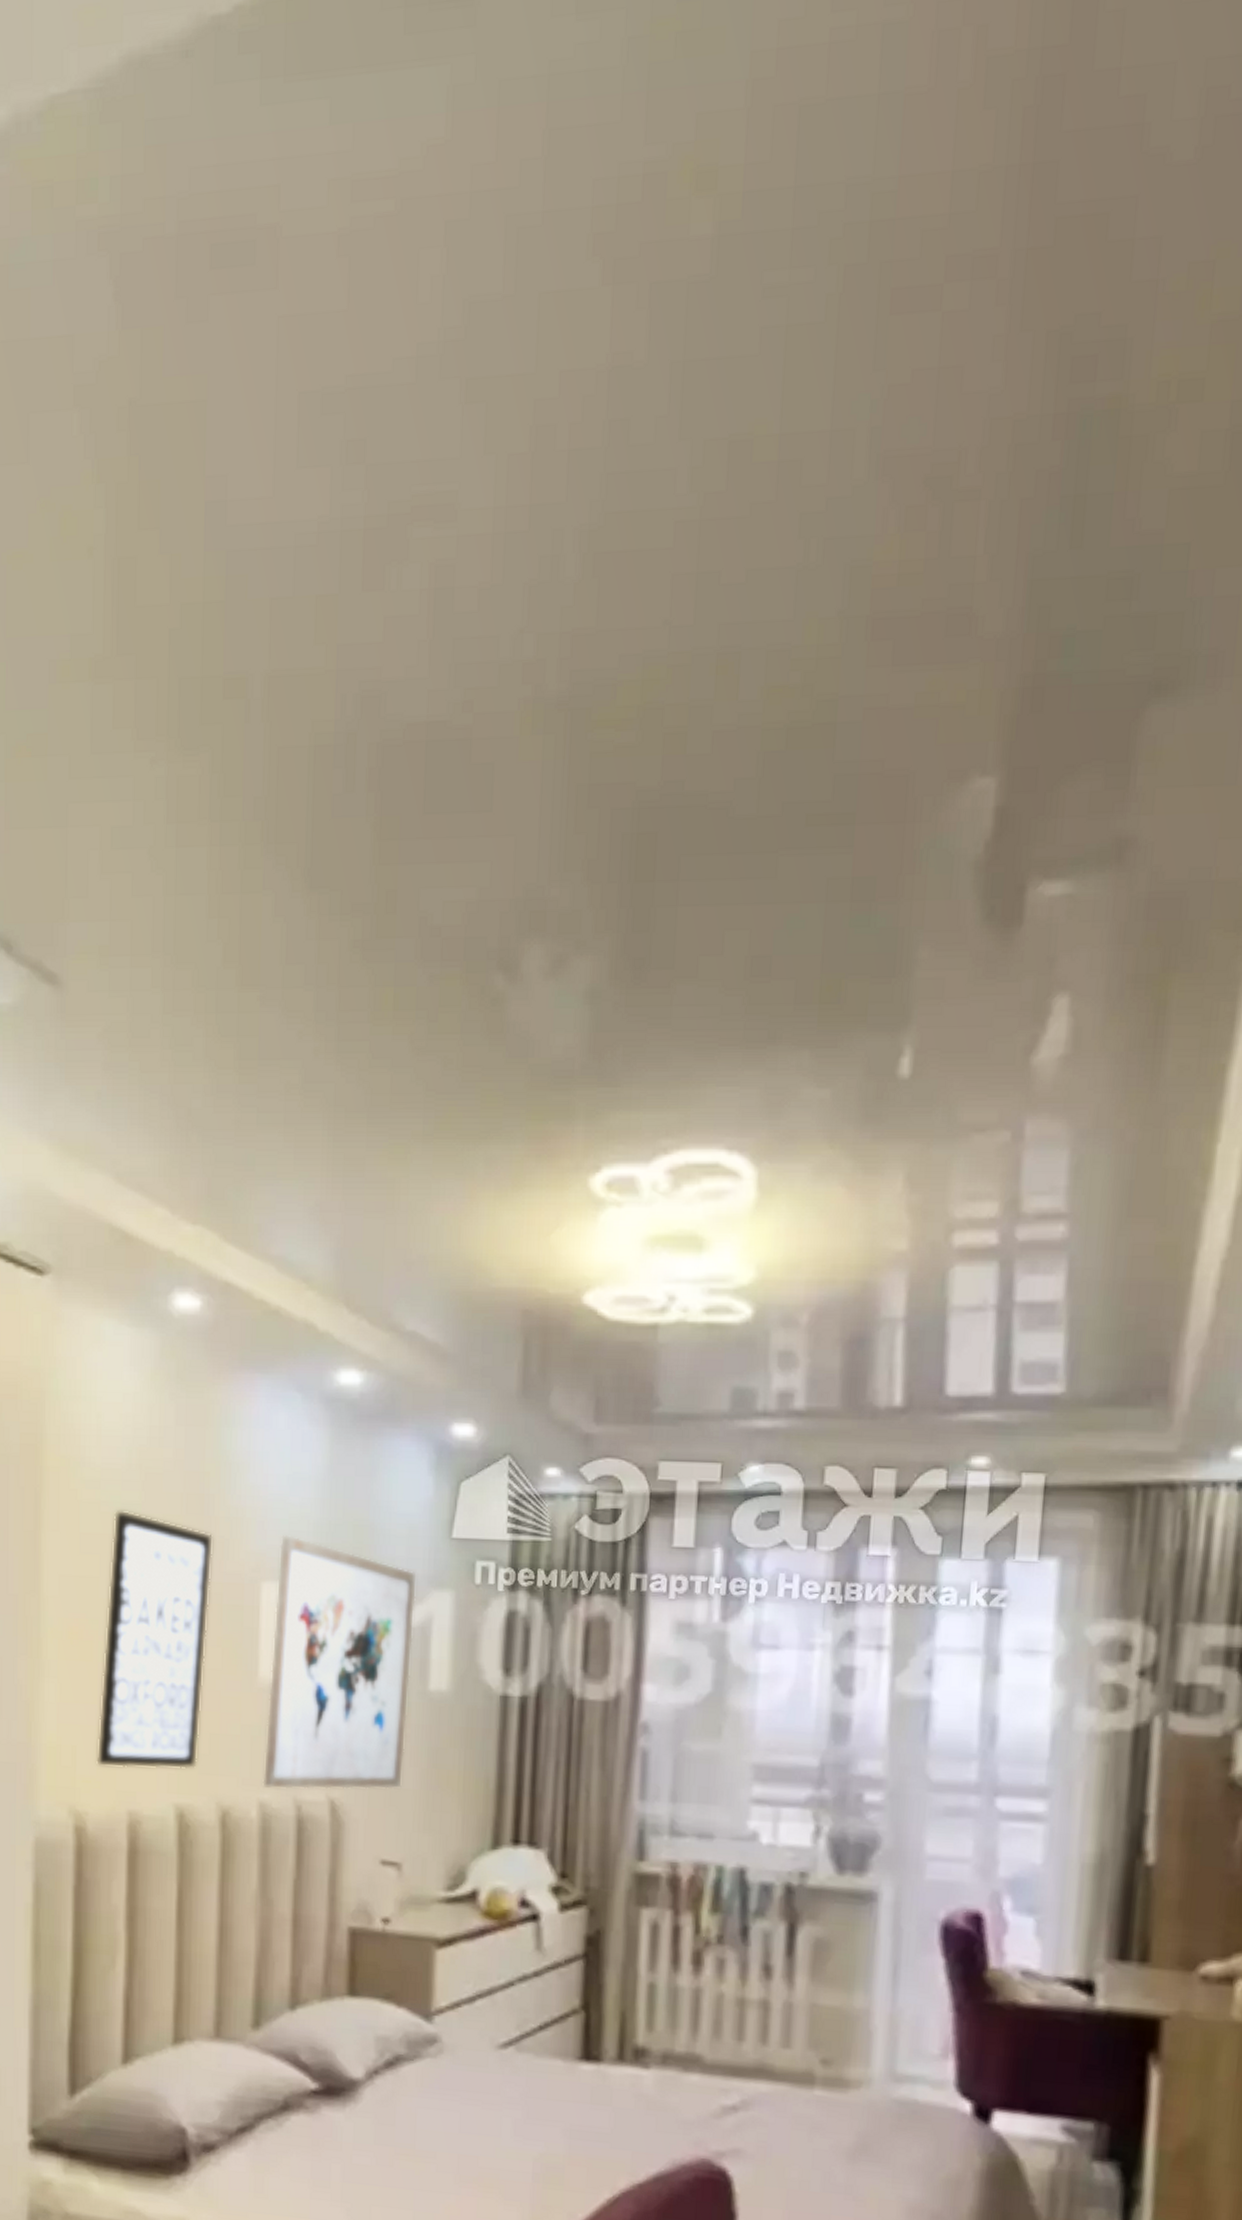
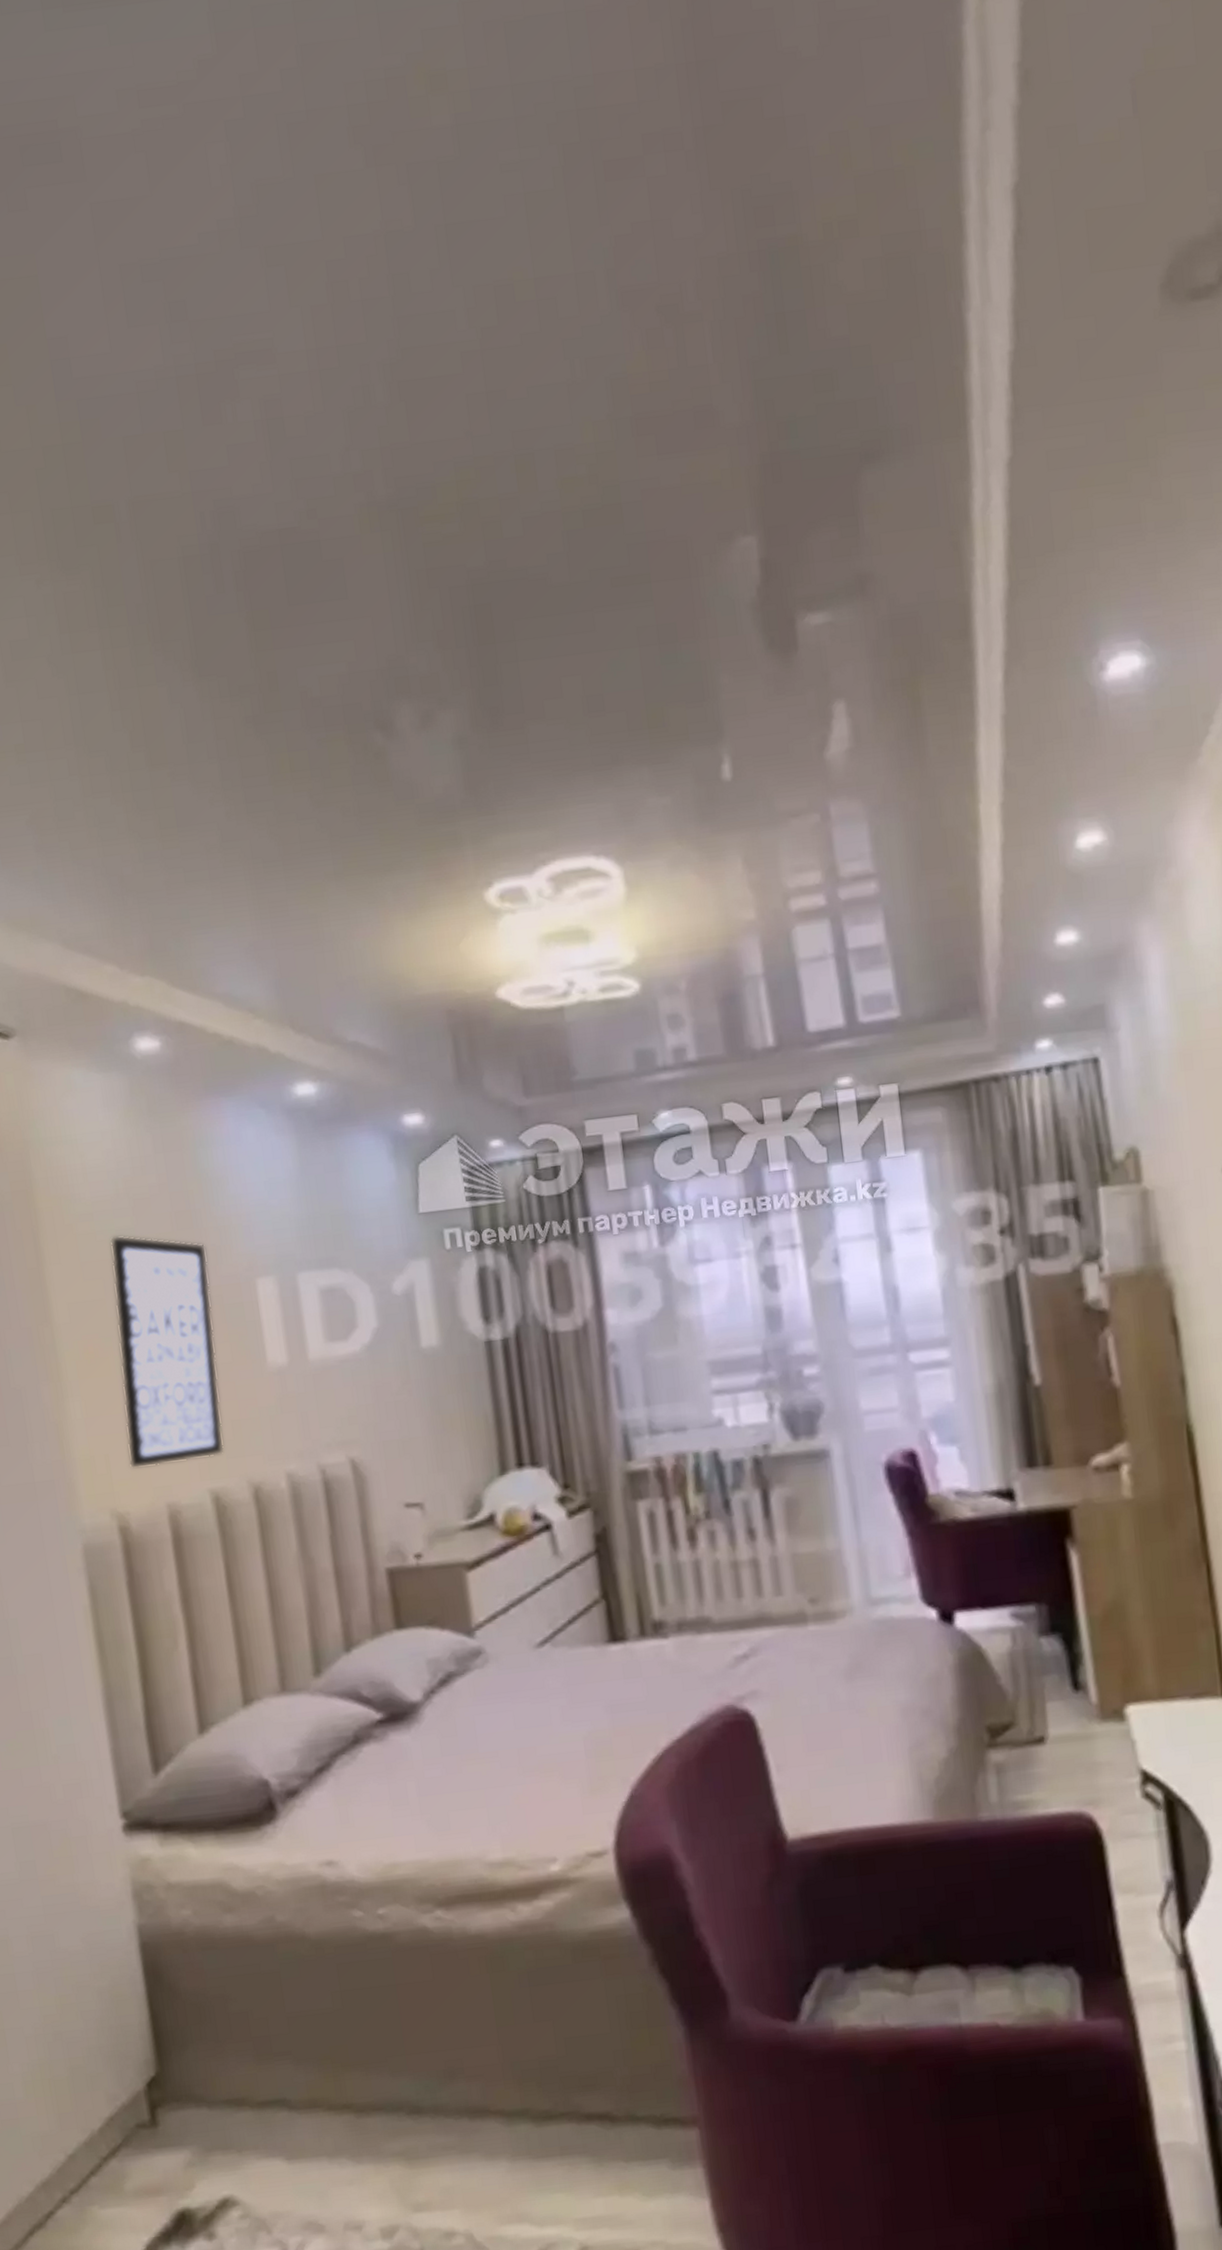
wall art: present [263,1534,418,1790] -> none [267,1233,412,1460]

